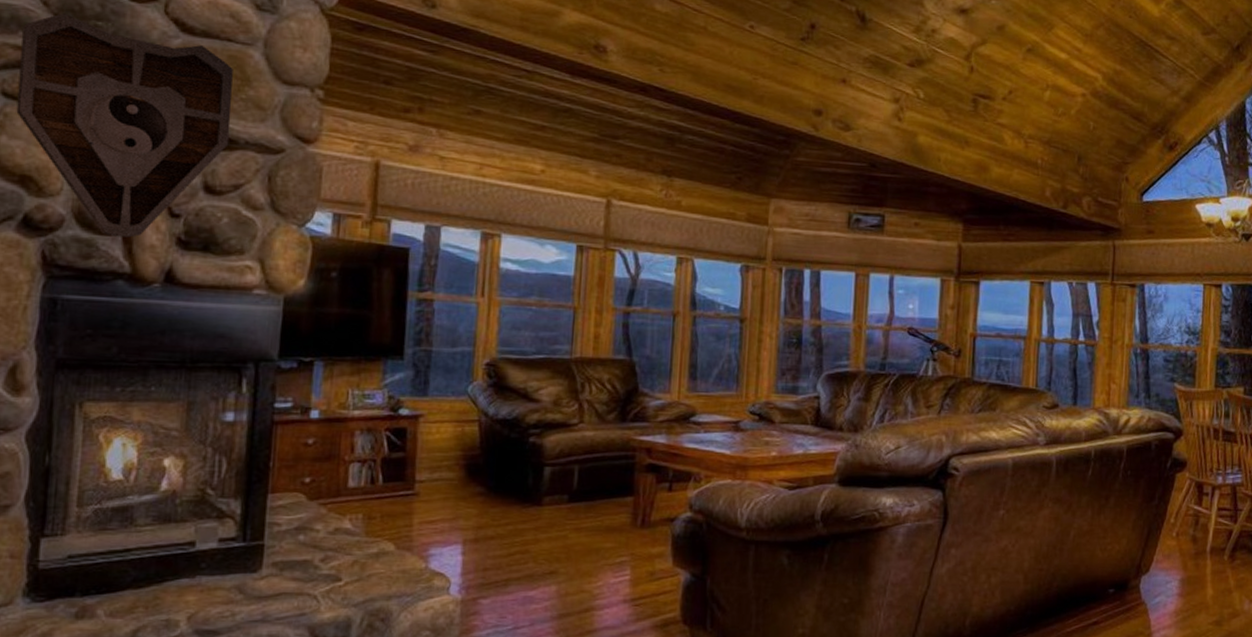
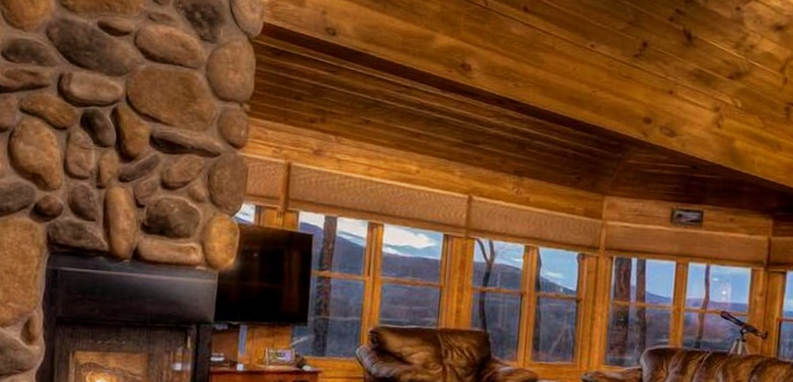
decorative shield: present [16,13,233,238] -> none [30,46,183,223]

